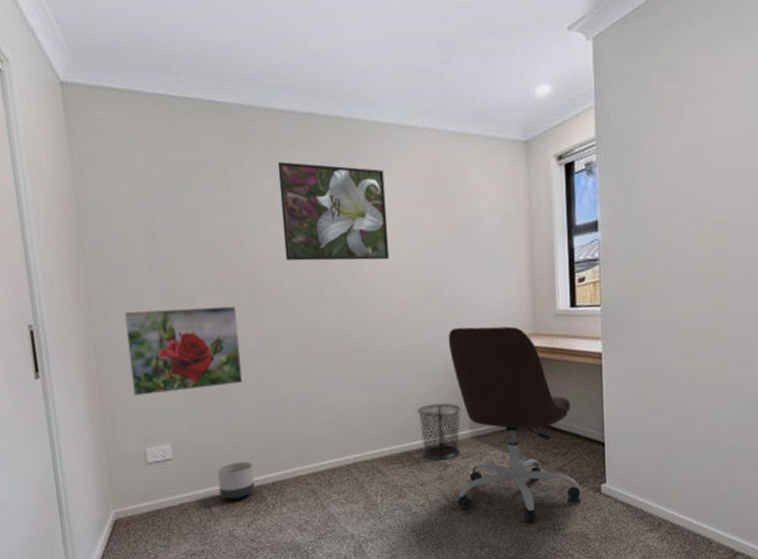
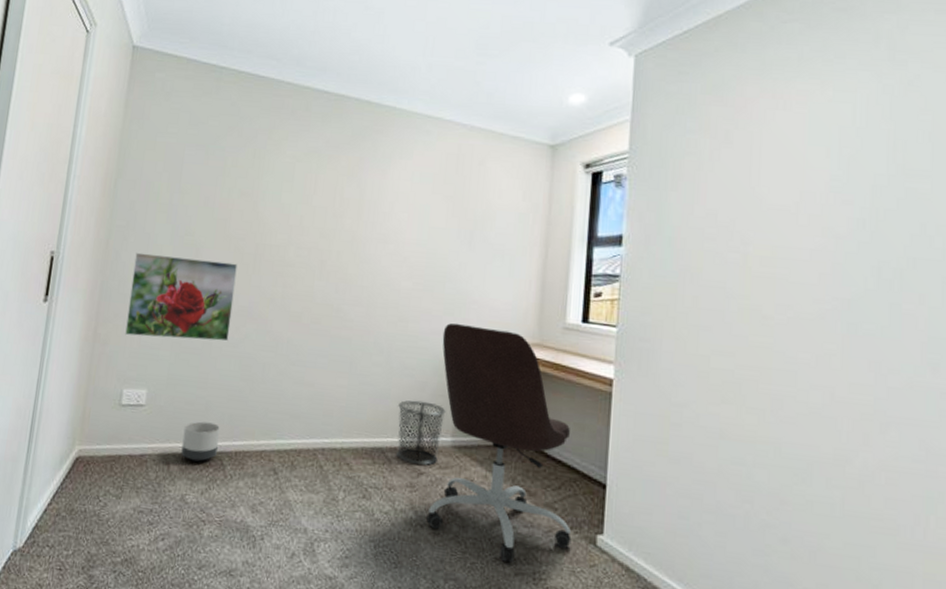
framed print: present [277,162,390,261] -> none [294,136,404,242]

